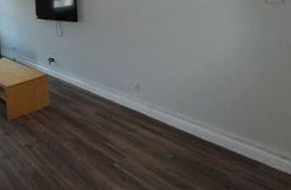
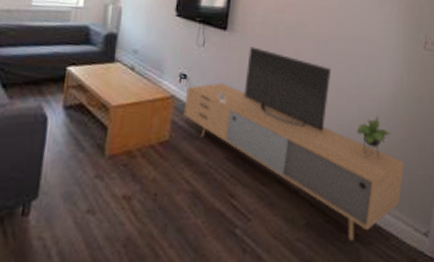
media console: none [56,29,262,169] -> present [183,46,405,241]

